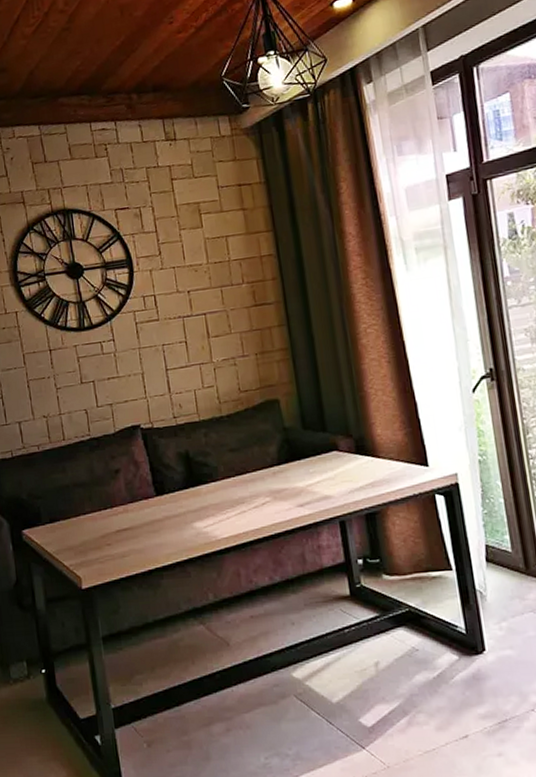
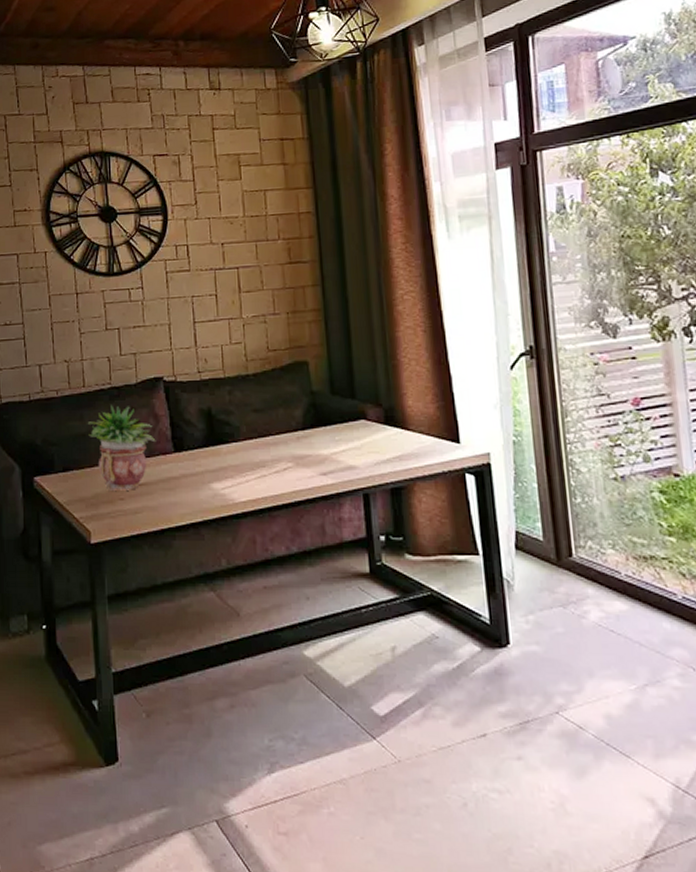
potted plant: none [71,455,138,538] -> present [88,405,156,491]

